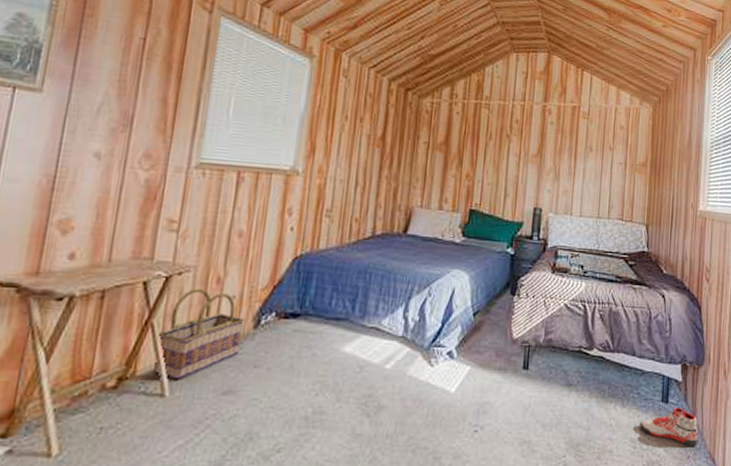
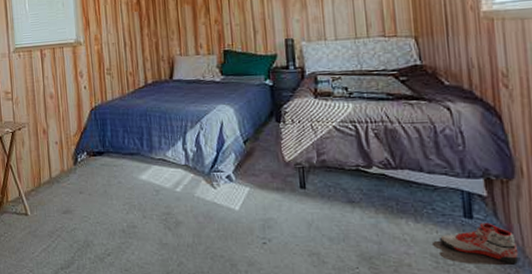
basket: present [152,289,245,381] -> none [15,139,68,204]

